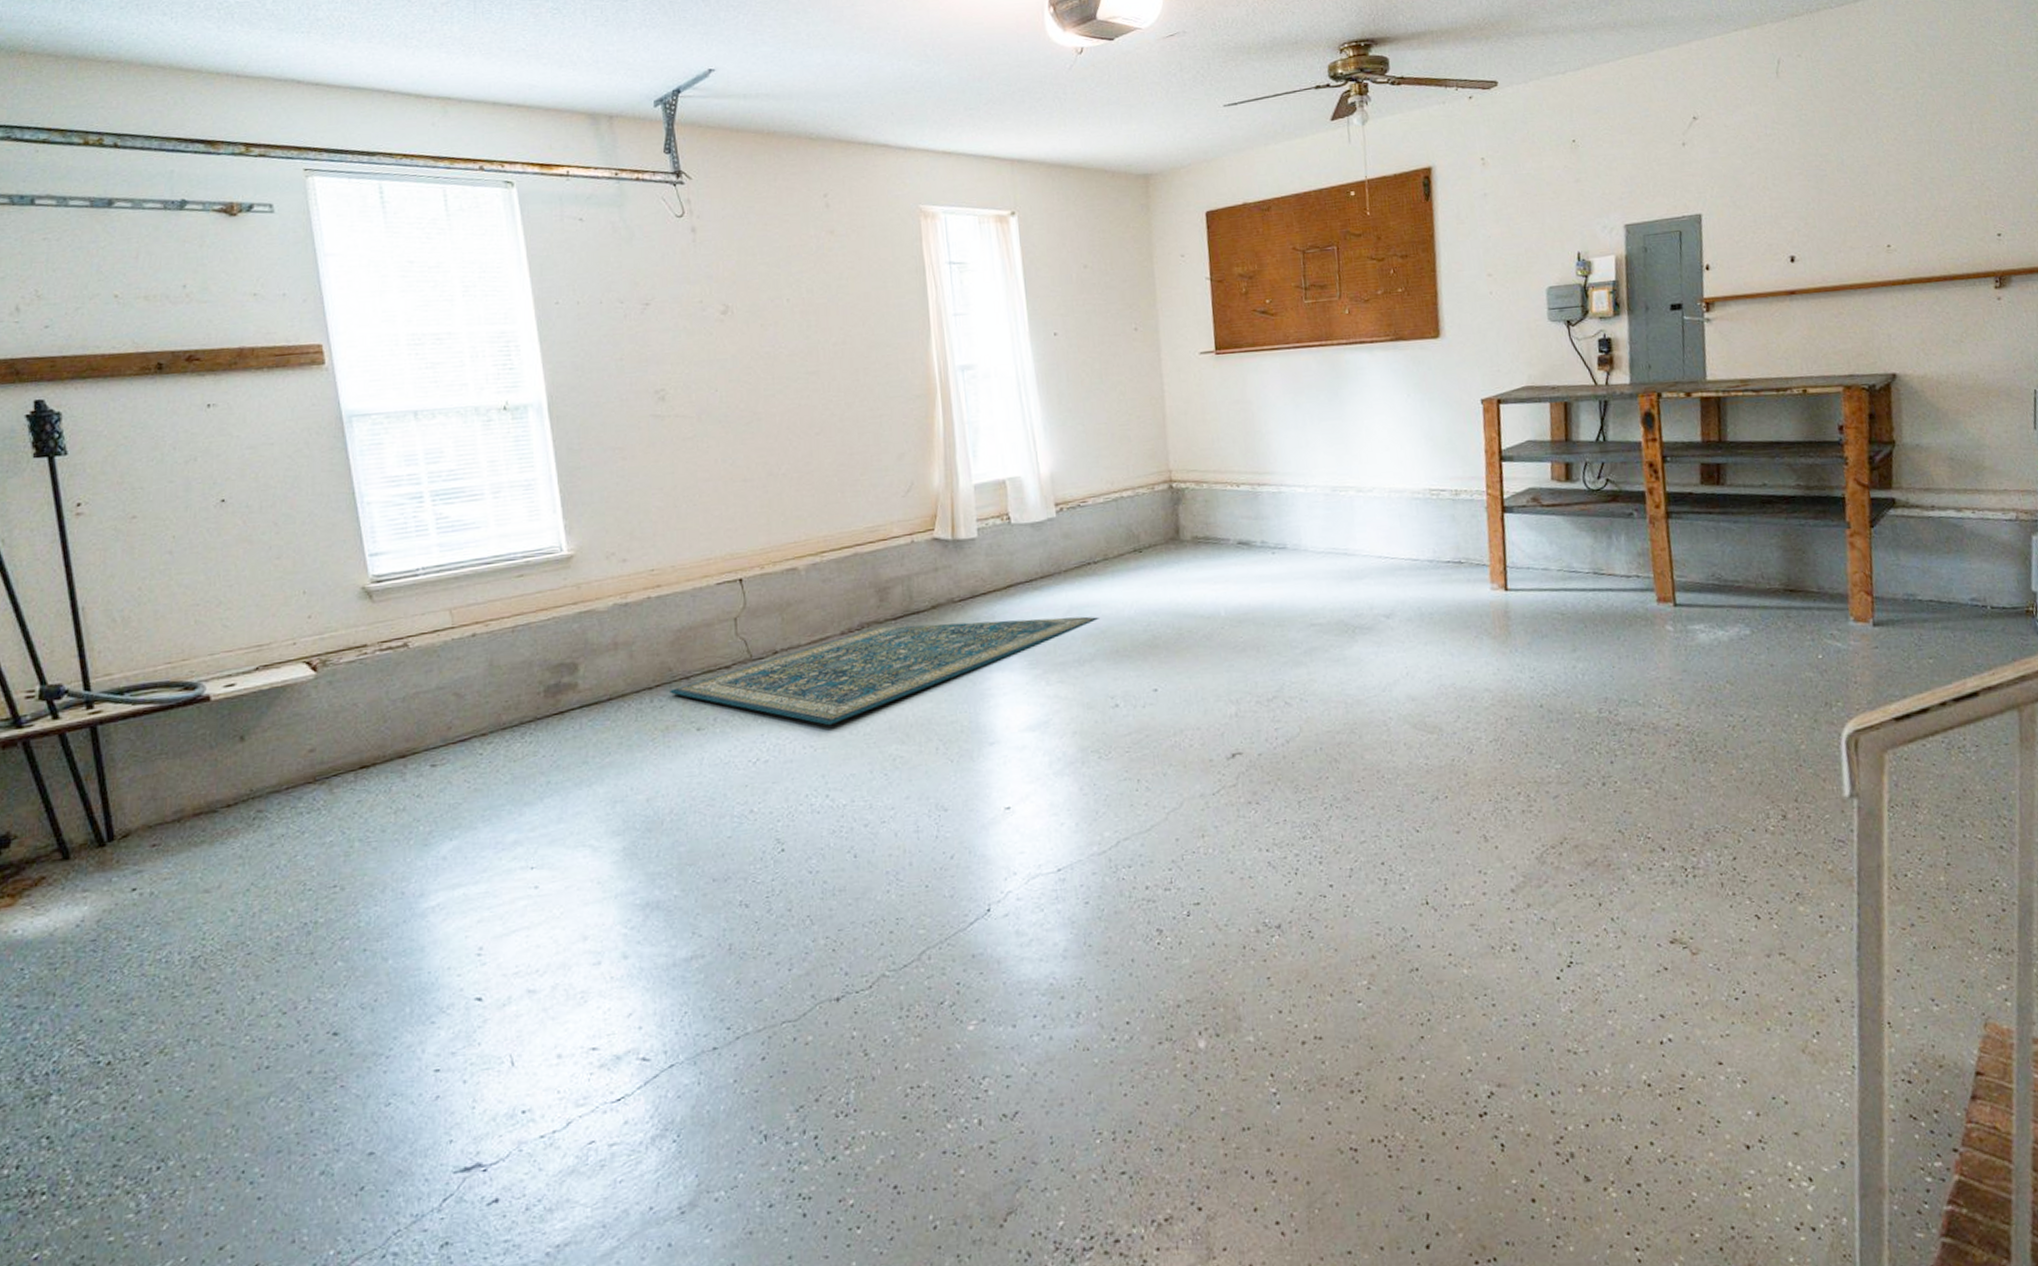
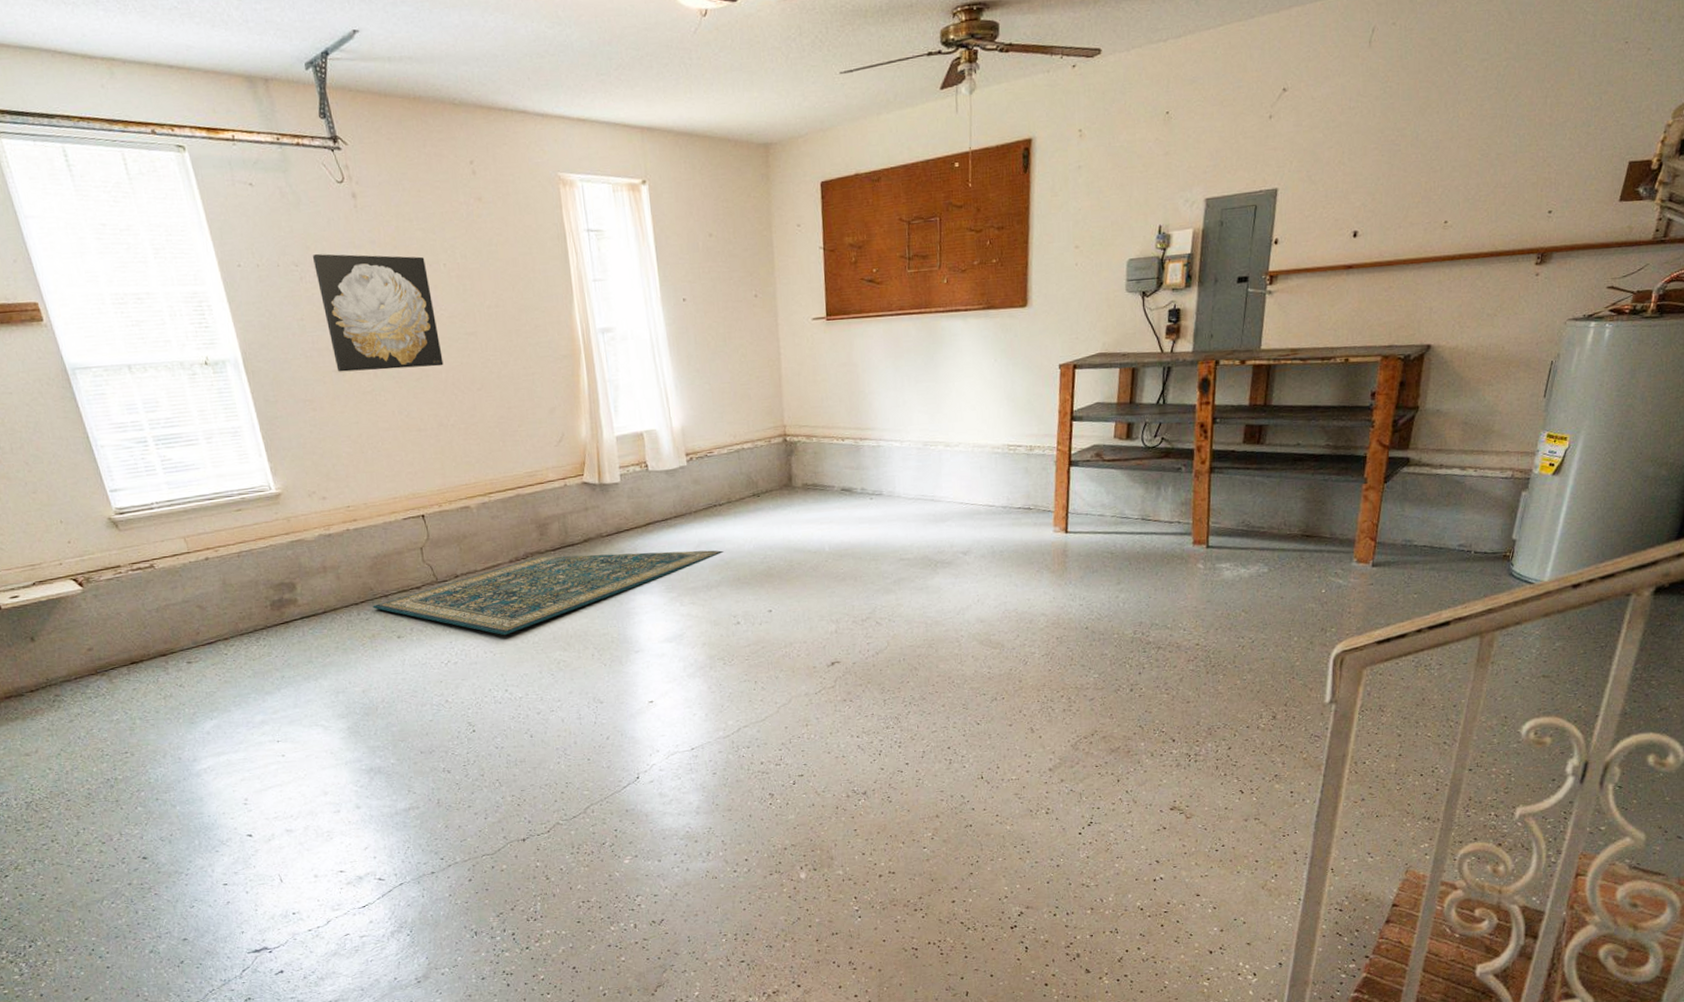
wall art: none [641,290,779,417] -> present [313,254,444,372]

